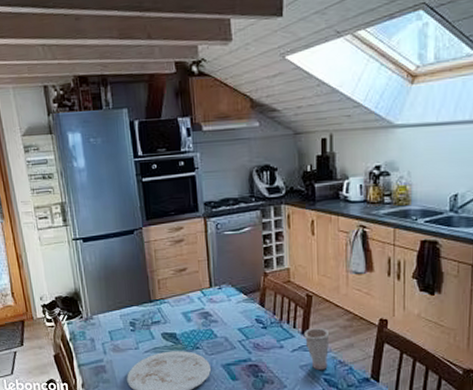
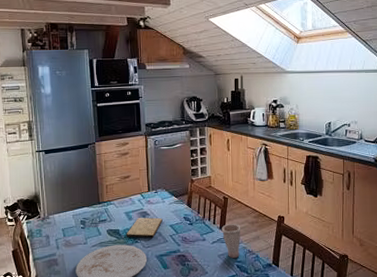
cutting board: none [184,319,229,343] -> present [126,217,163,238]

